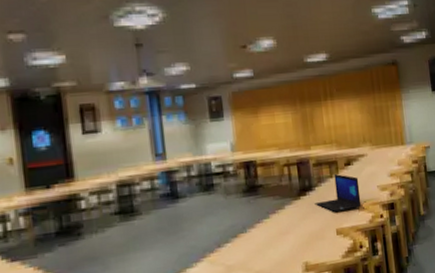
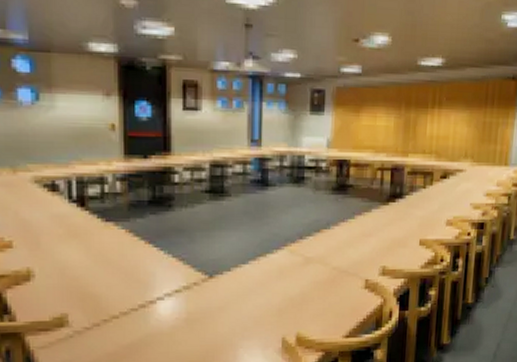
laptop: present [314,173,362,213] -> none [402,184,452,224]

